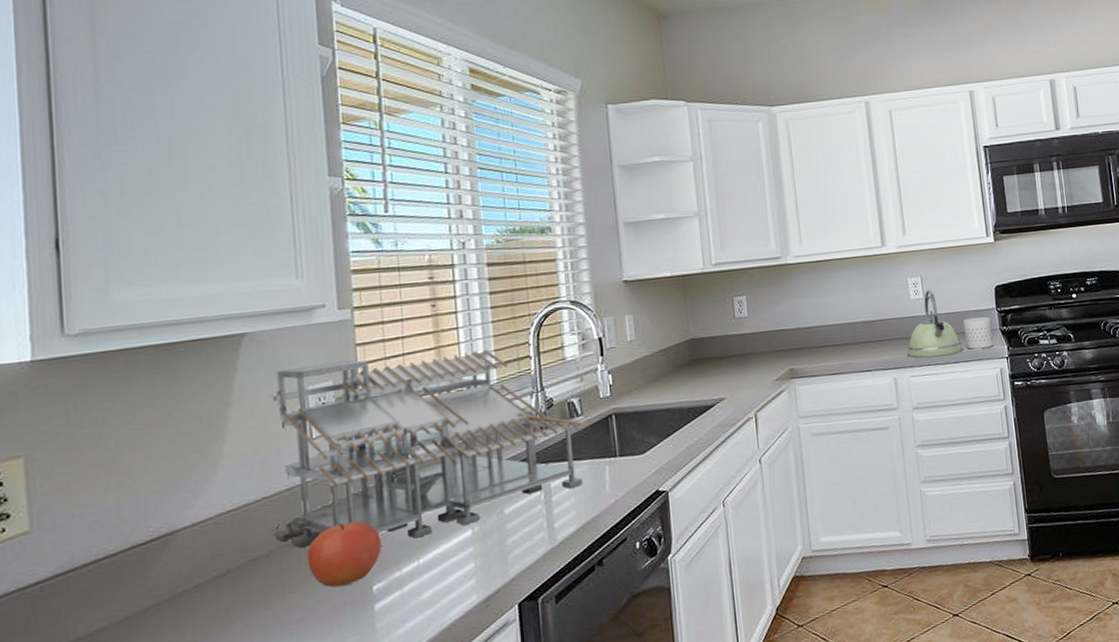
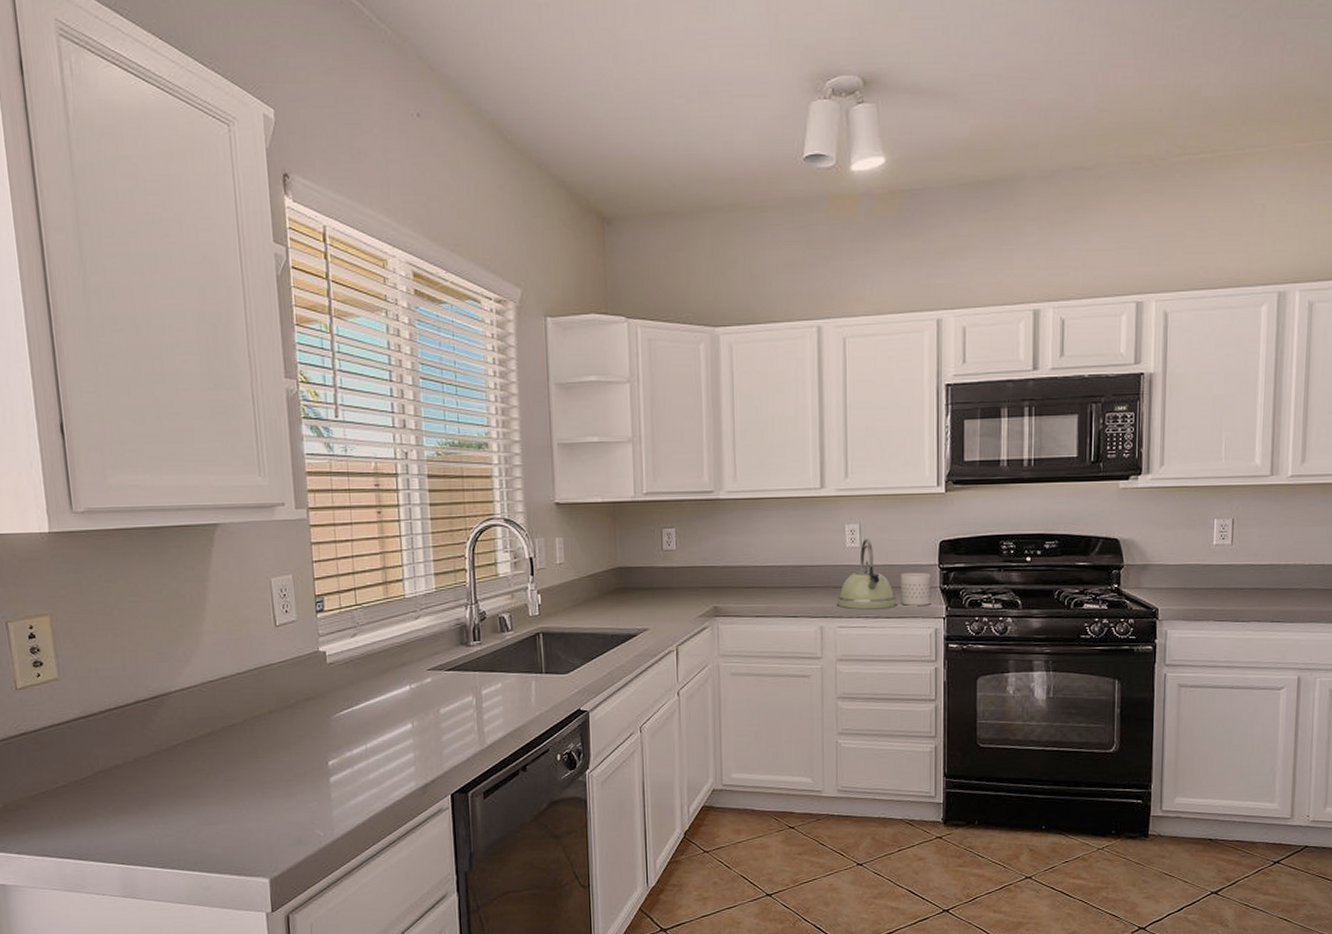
dish rack: present [270,349,590,548] -> none [240,558,519,725]
fruit: present [307,521,382,587] -> none [274,703,335,759]

